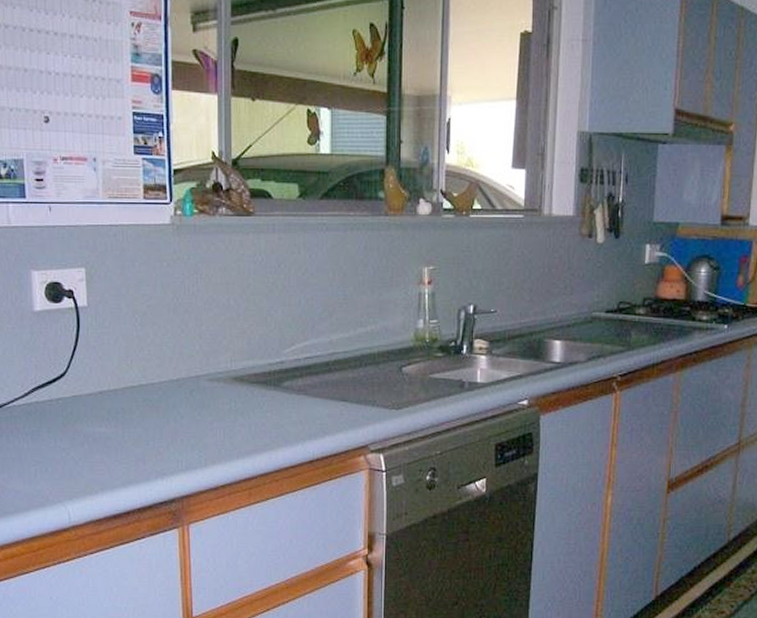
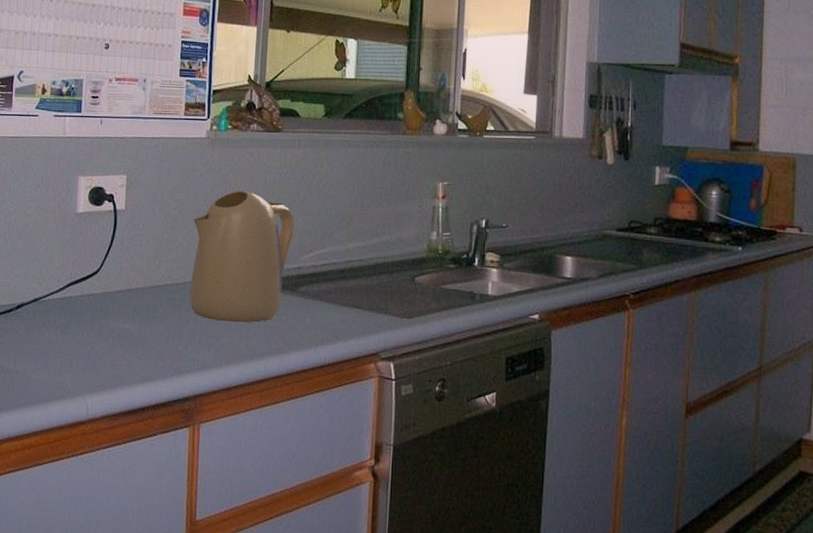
kettle: none [164,282,274,422] -> present [189,191,295,323]

